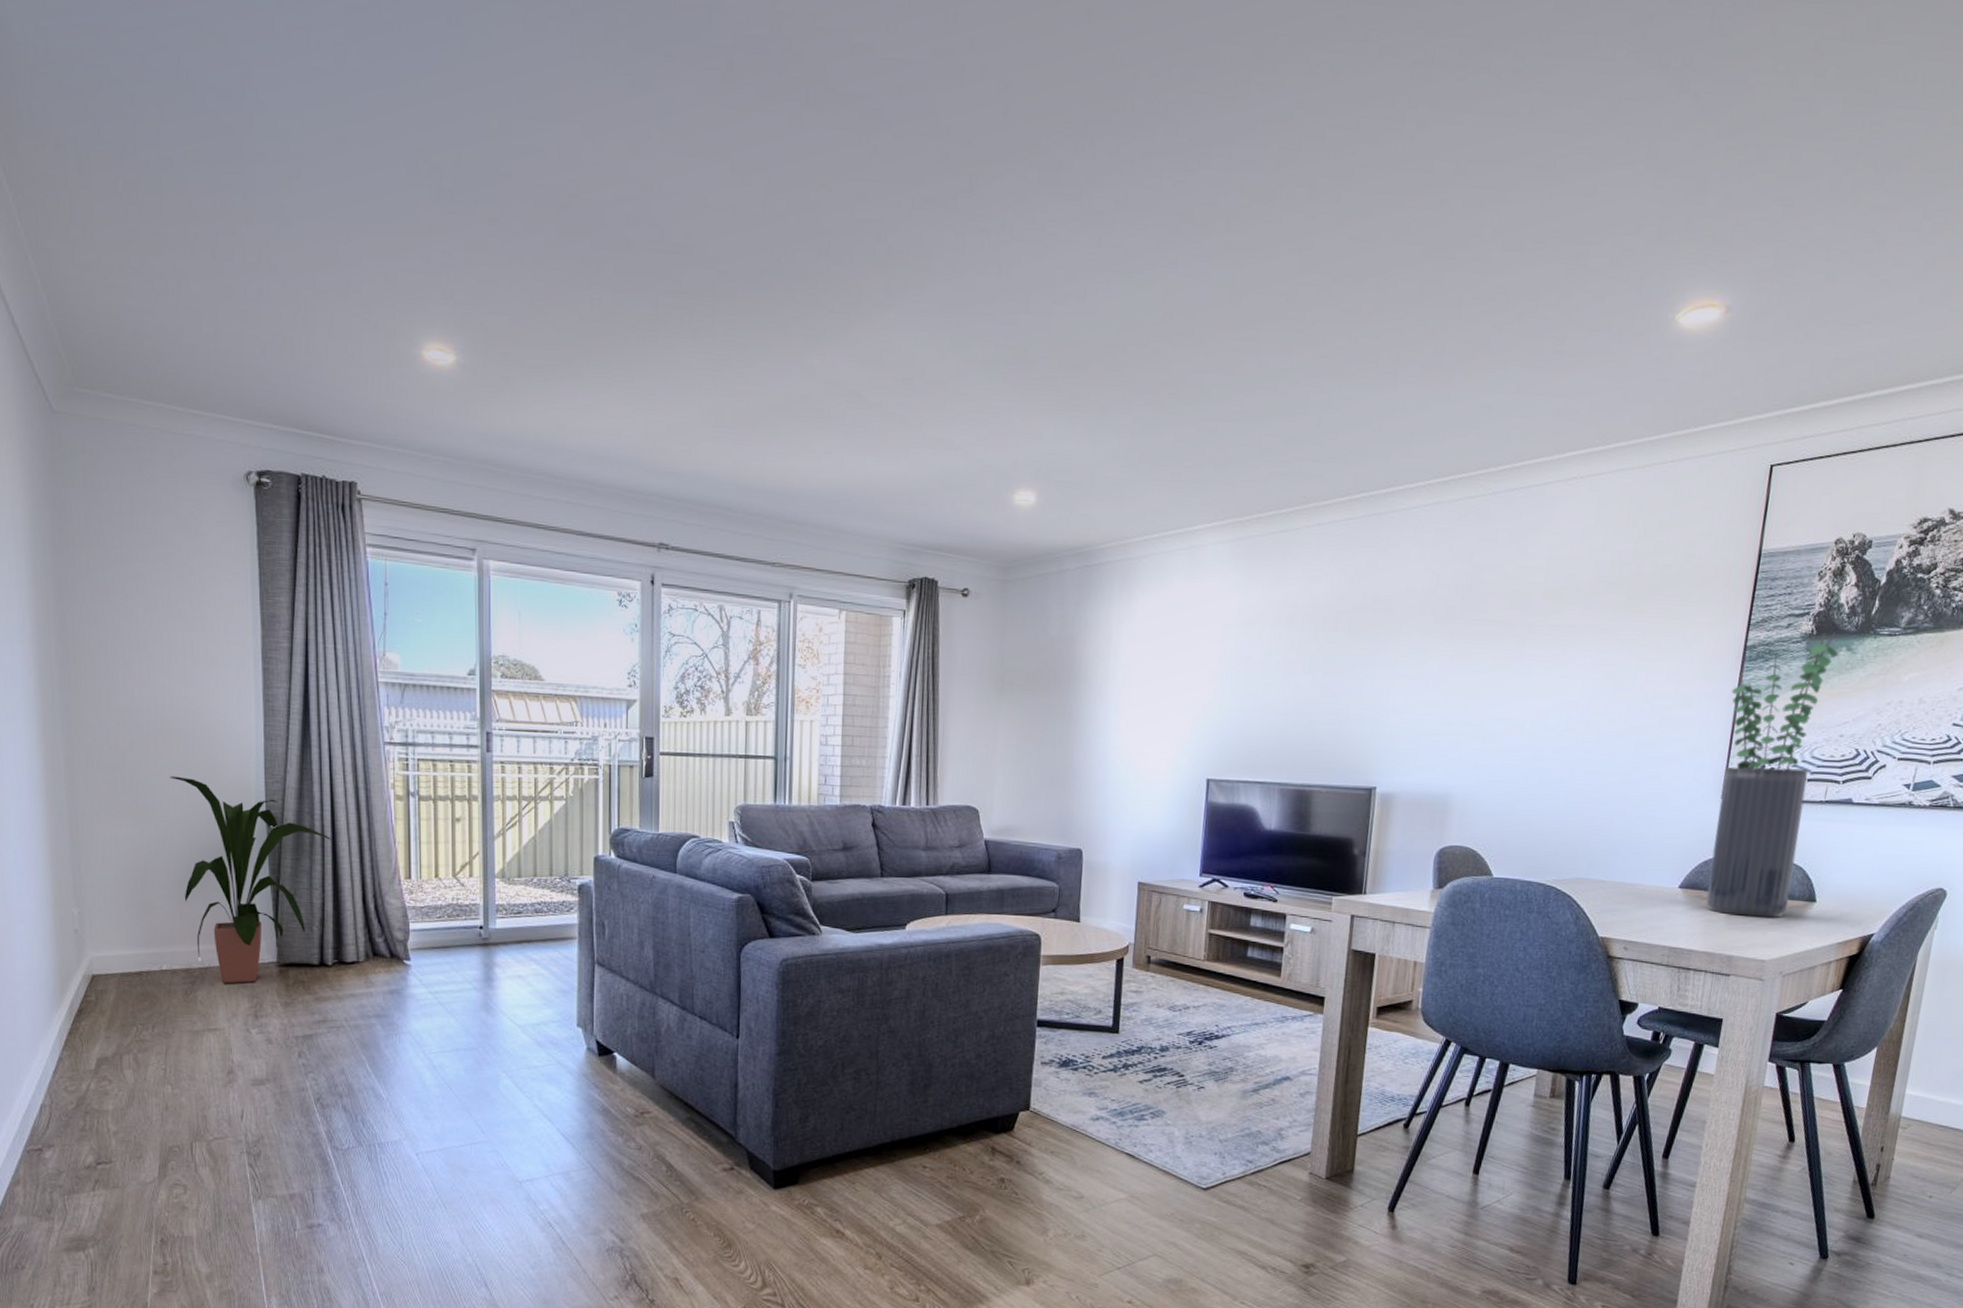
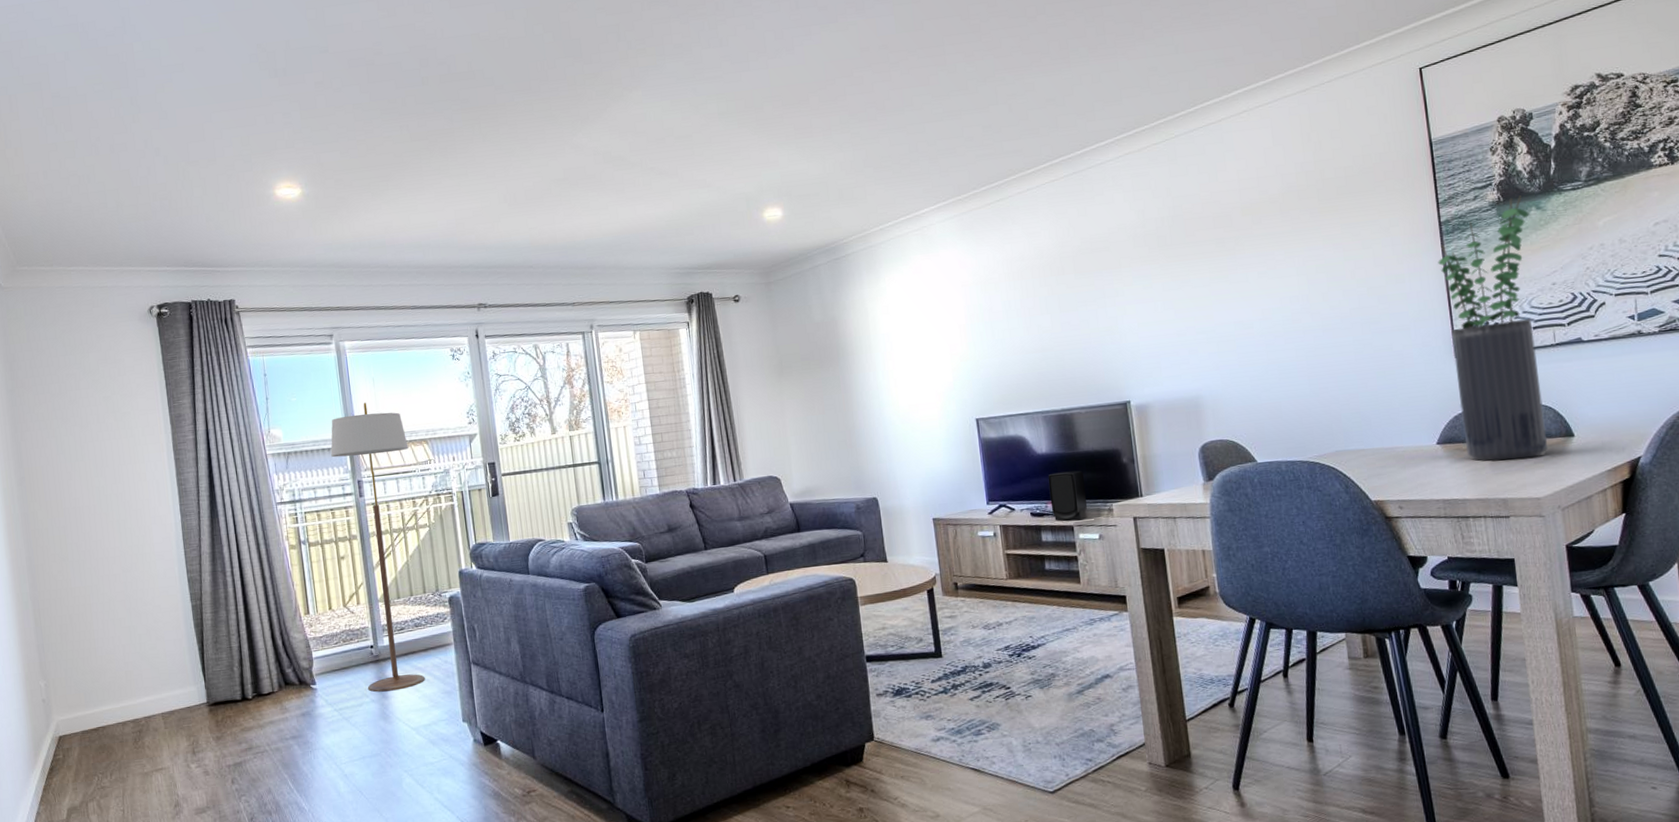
house plant: present [170,776,332,985] -> none [109,558,242,729]
floor lamp: none [458,639,553,981] -> present [330,402,425,693]
speaker: none [1267,853,1309,909] -> present [1048,470,1088,521]

